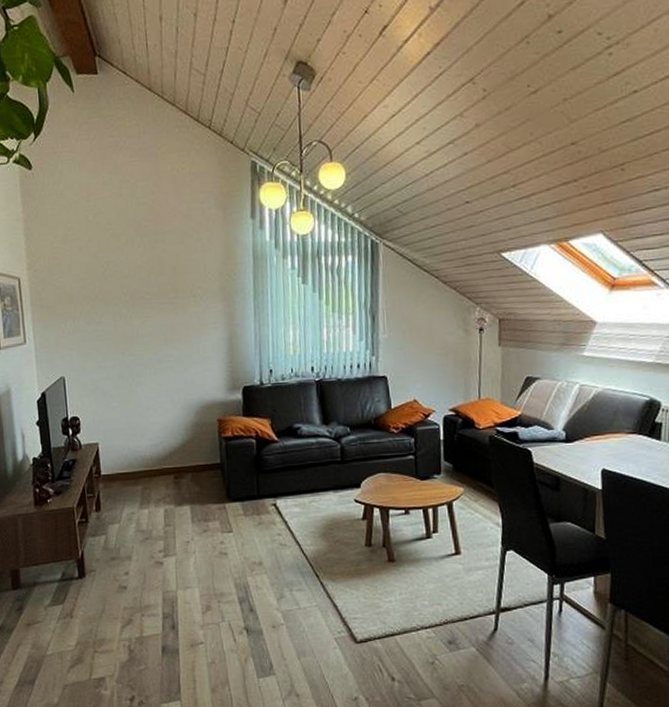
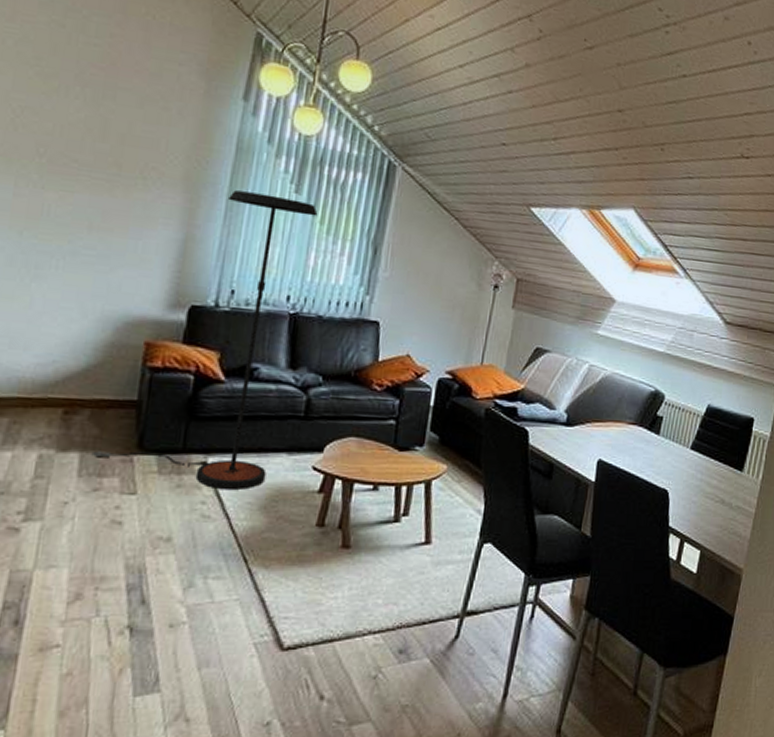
floor lamp: none [197,289,323,523] -> present [91,190,318,490]

